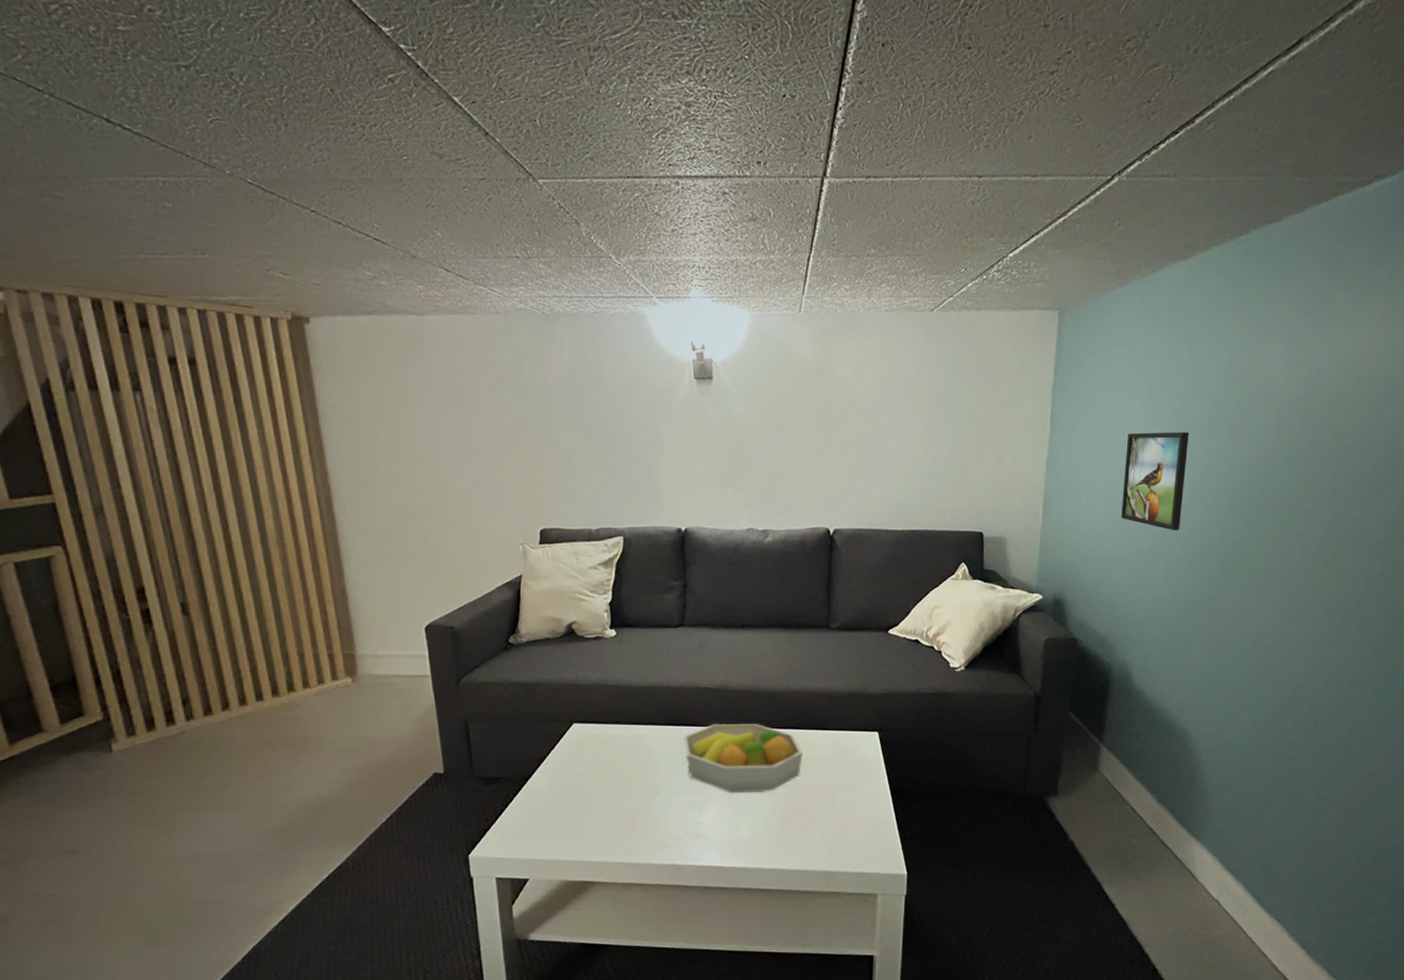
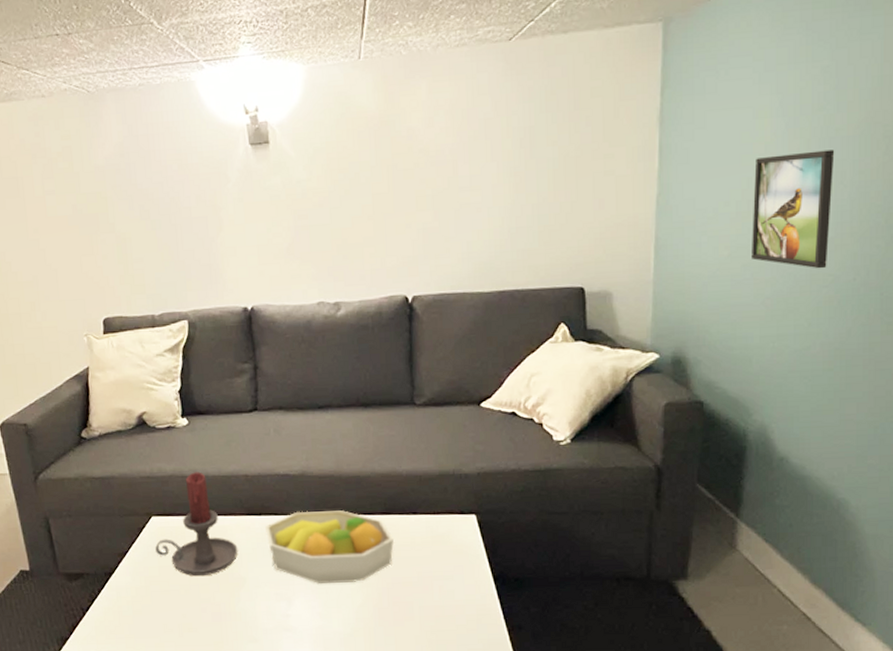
candle holder: none [574,682,655,783] -> present [155,472,238,577]

